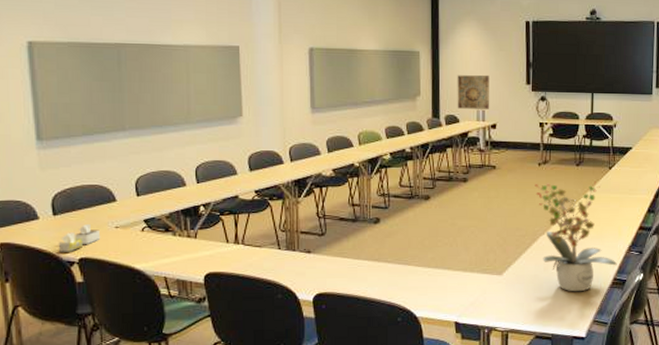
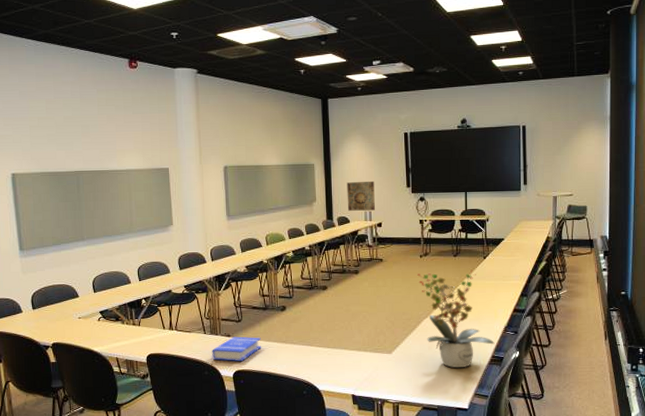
tissue box: present [58,224,101,252] -> none [36,316,68,339]
book: none [287,253,349,282] -> present [212,336,261,361]

